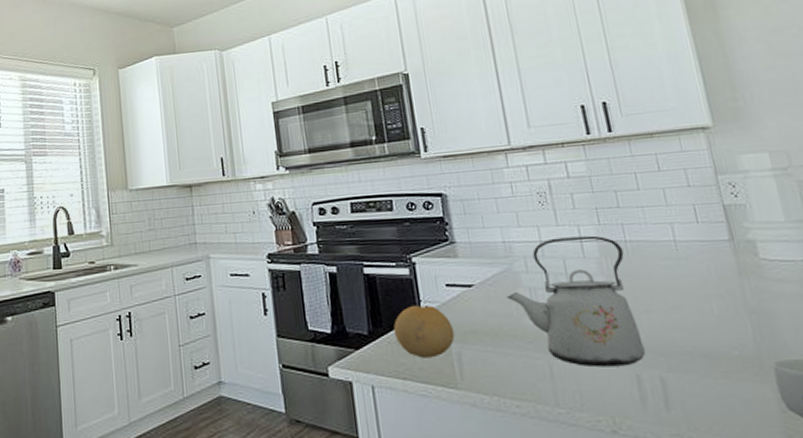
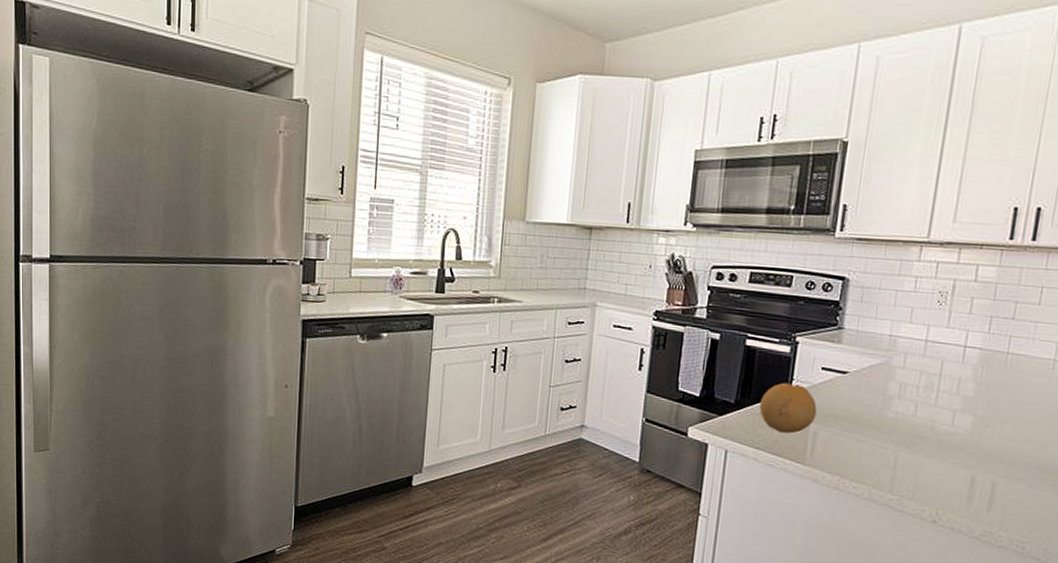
kettle: present [506,235,646,368] -> none [876,339,1003,467]

